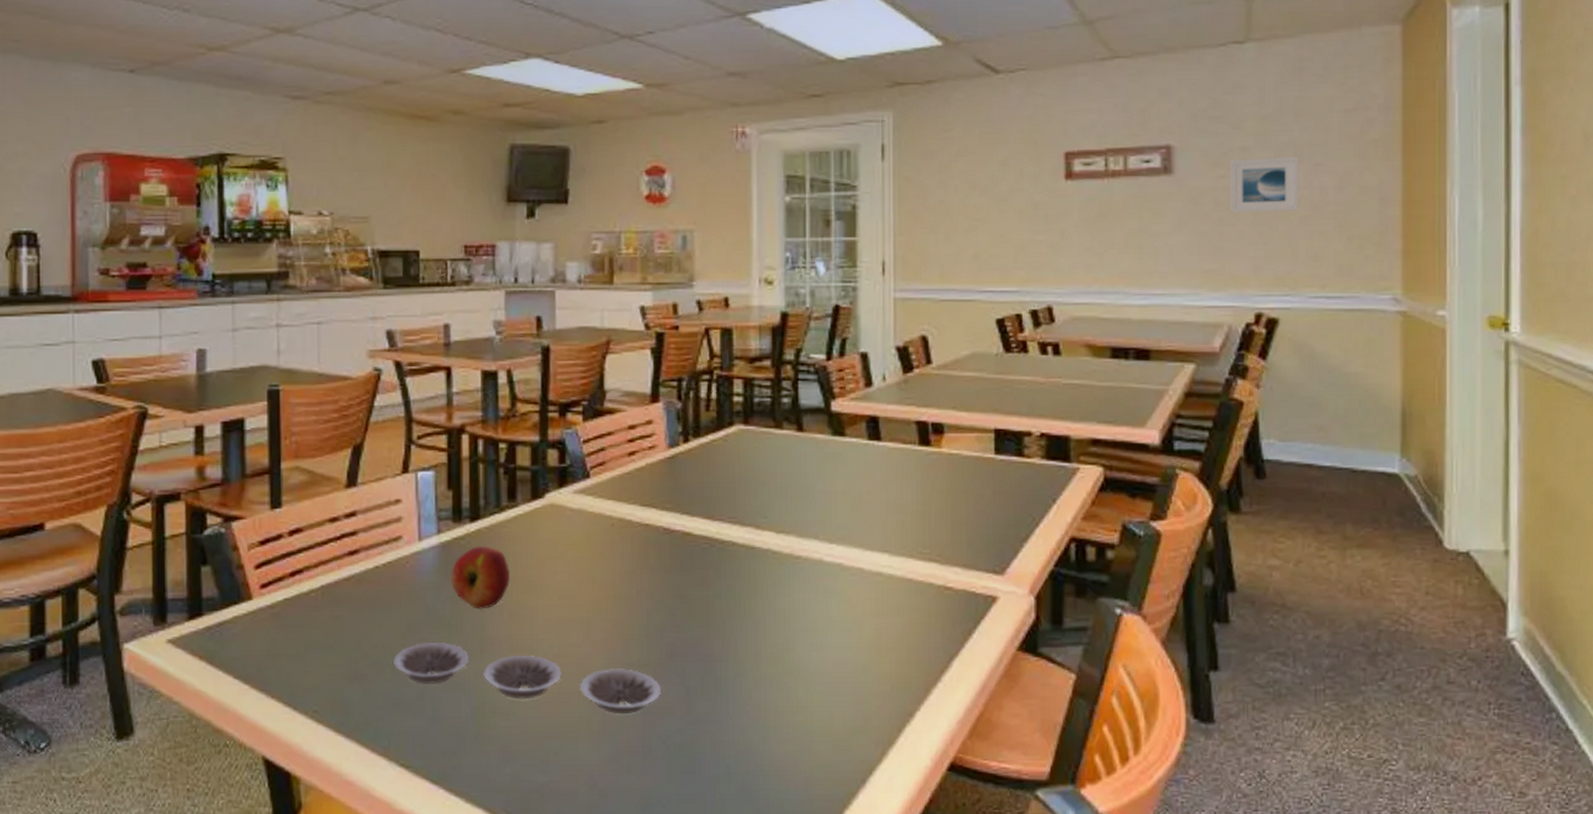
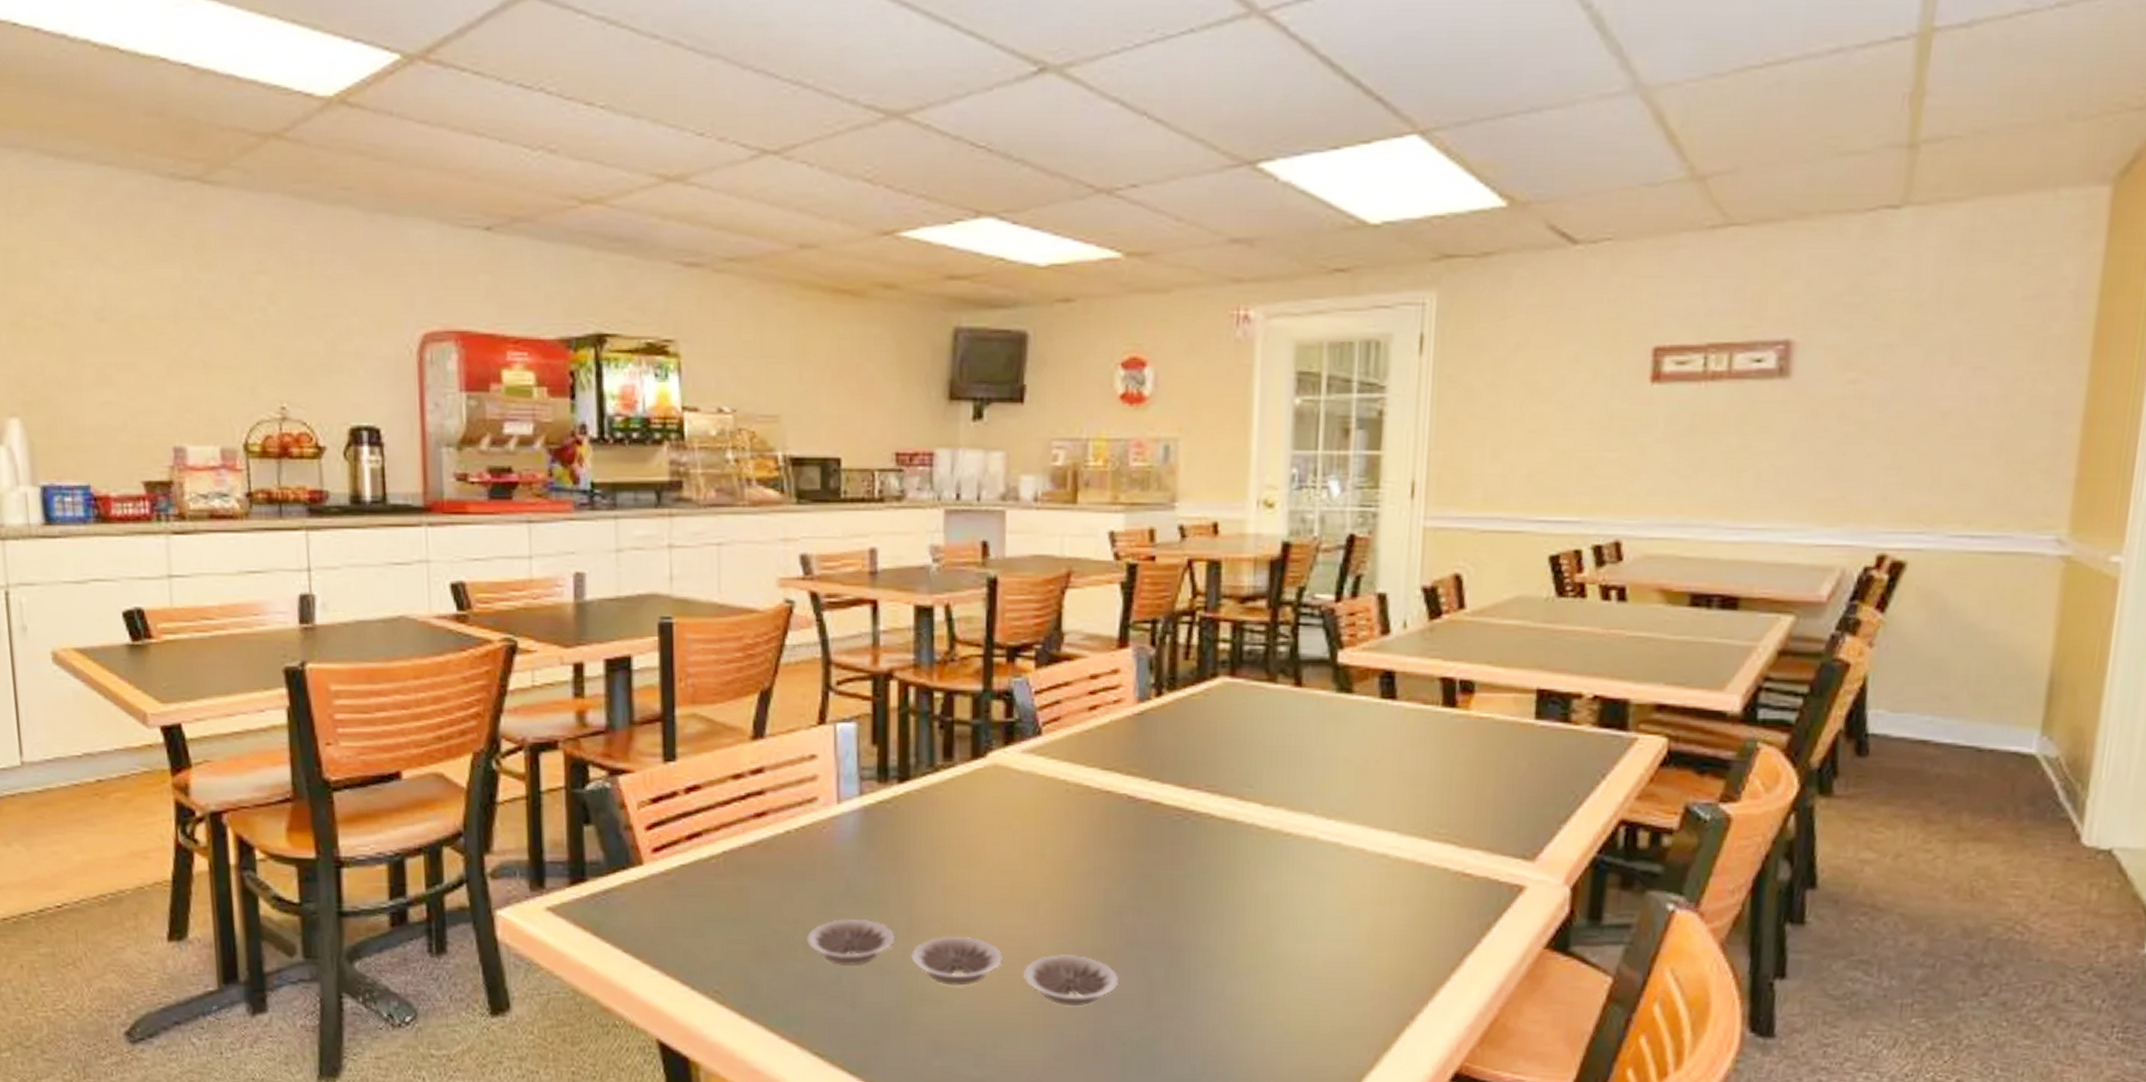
apple: present [451,545,510,610] -> none [875,810,944,884]
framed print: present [1231,156,1298,213] -> none [1859,356,1955,428]

